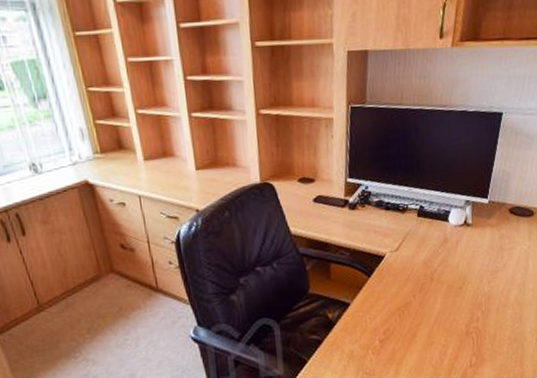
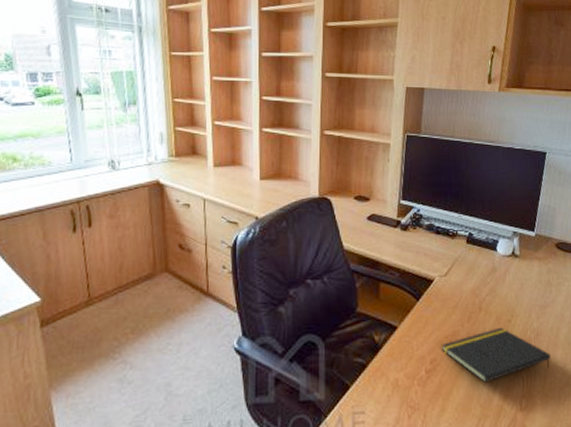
notepad: none [394,294,501,346] -> present [442,327,551,383]

